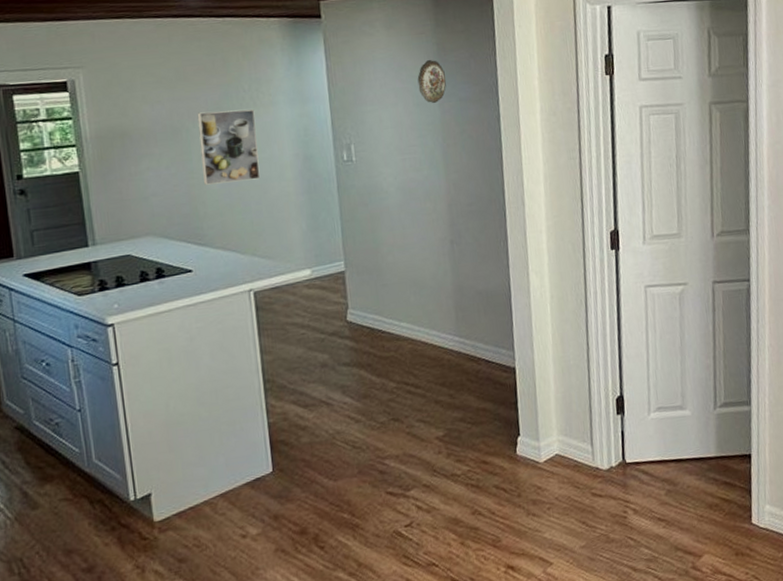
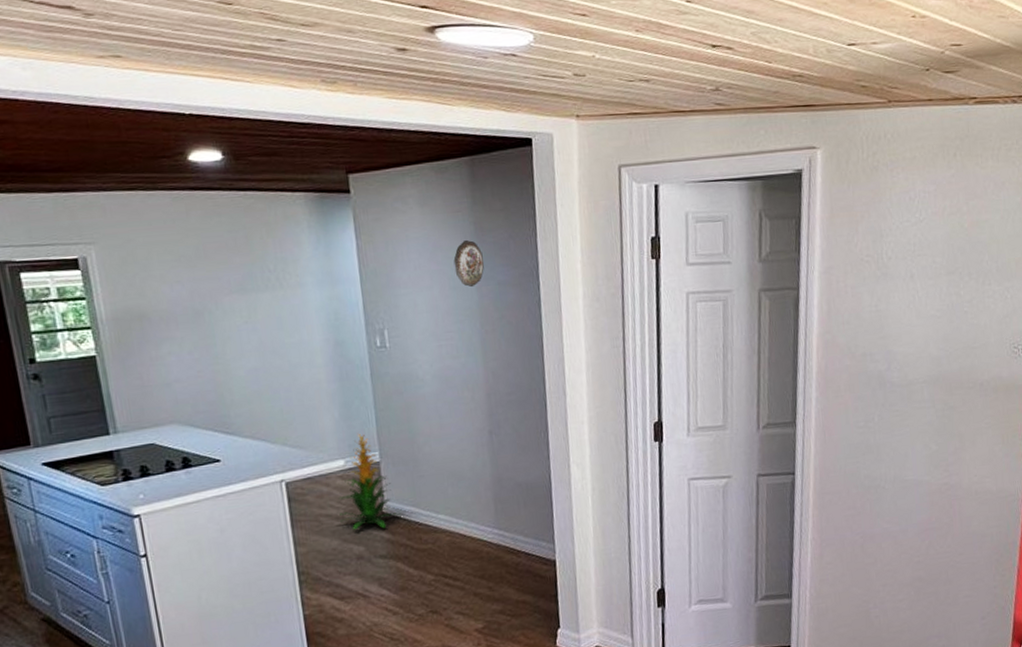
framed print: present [197,109,261,185] -> none [220,291,289,371]
indoor plant: none [304,243,363,338] -> present [339,433,400,530]

